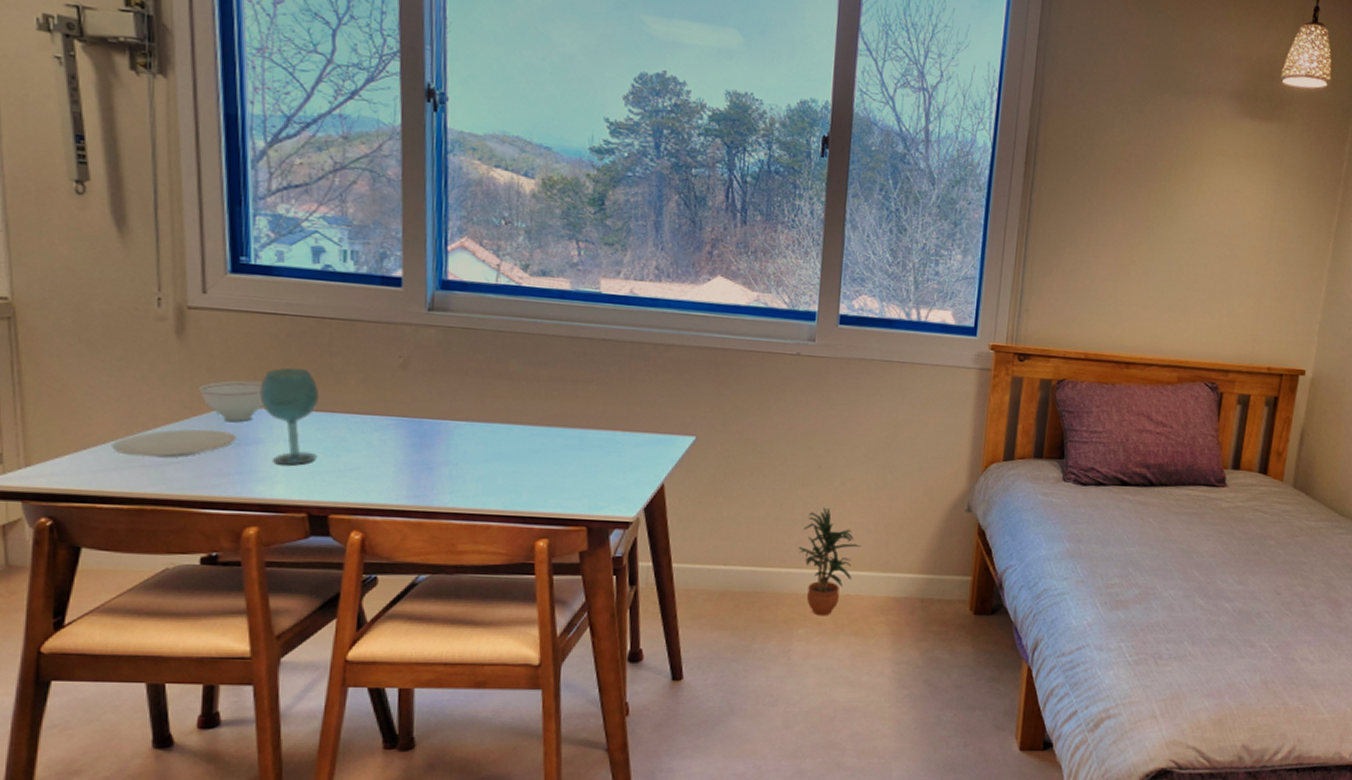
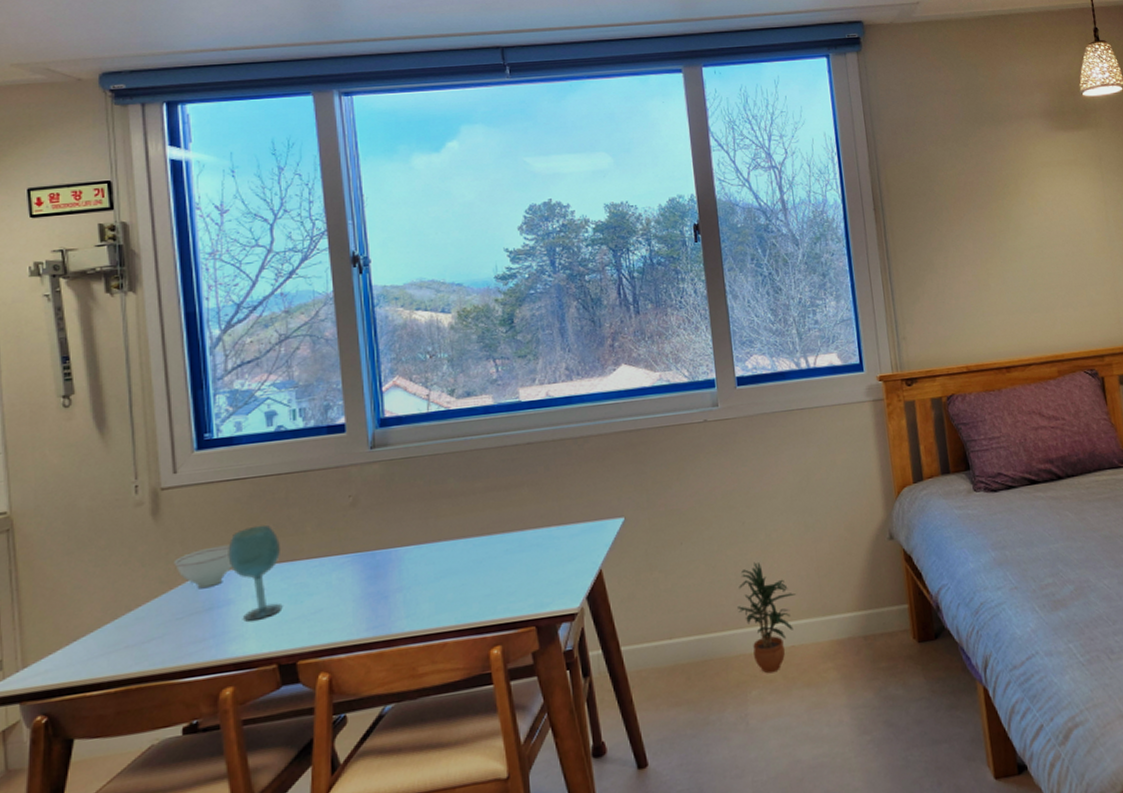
plate: present [112,428,237,458] -> none [99,598,210,640]

